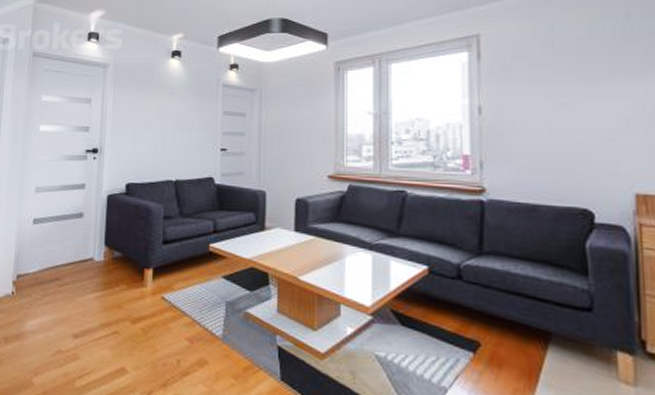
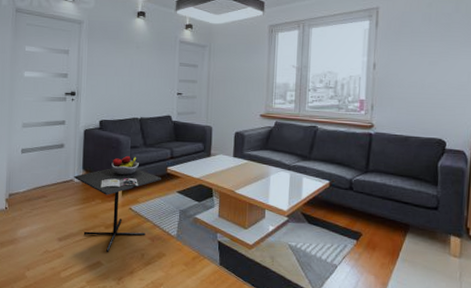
kitchen table: none [94,228,202,357] -> present [74,155,161,253]

